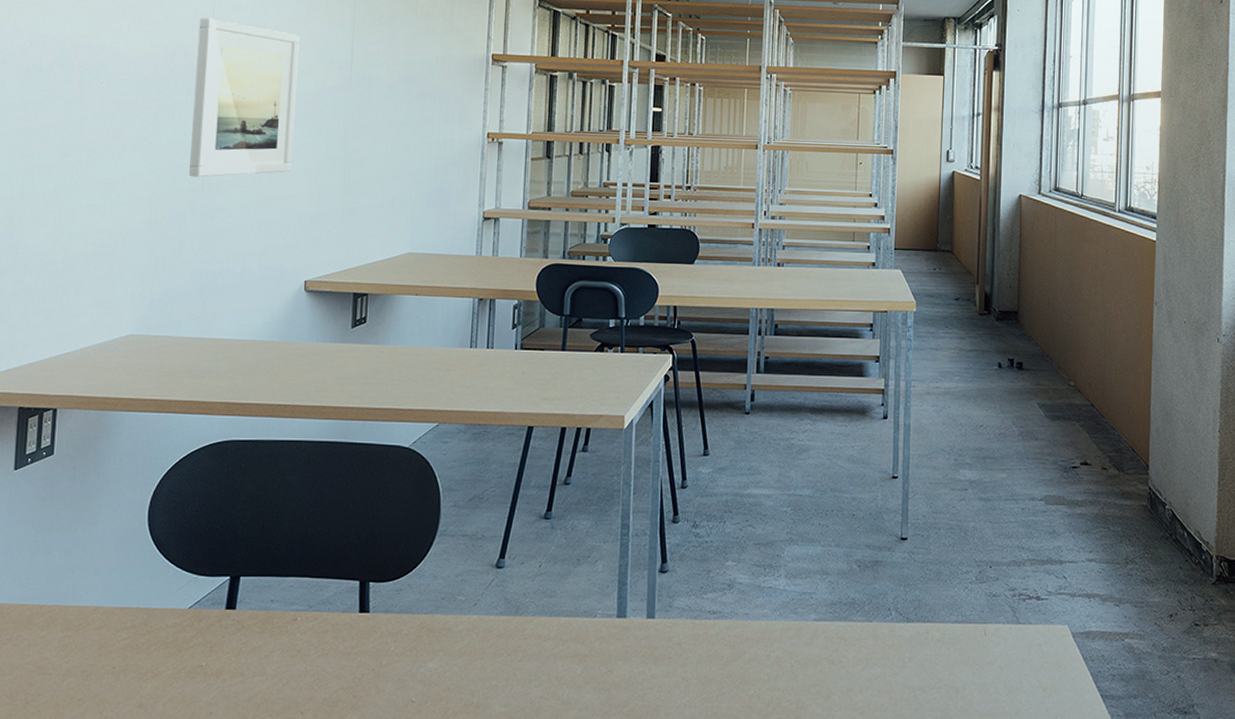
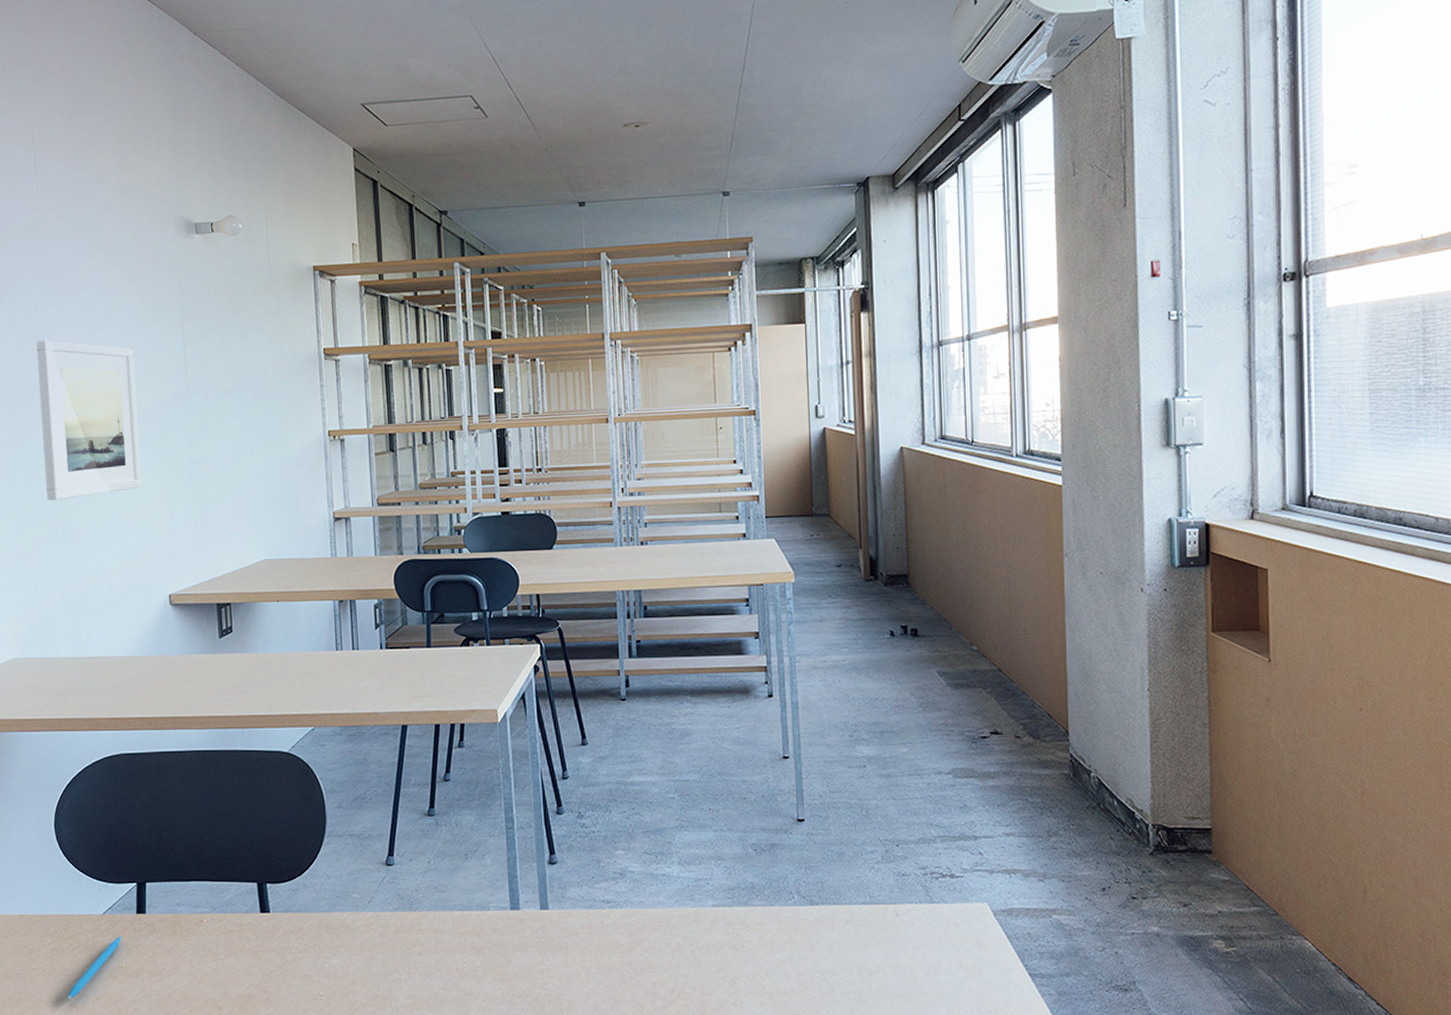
pen: none [136,632,206,700] -> present [67,935,121,999]

